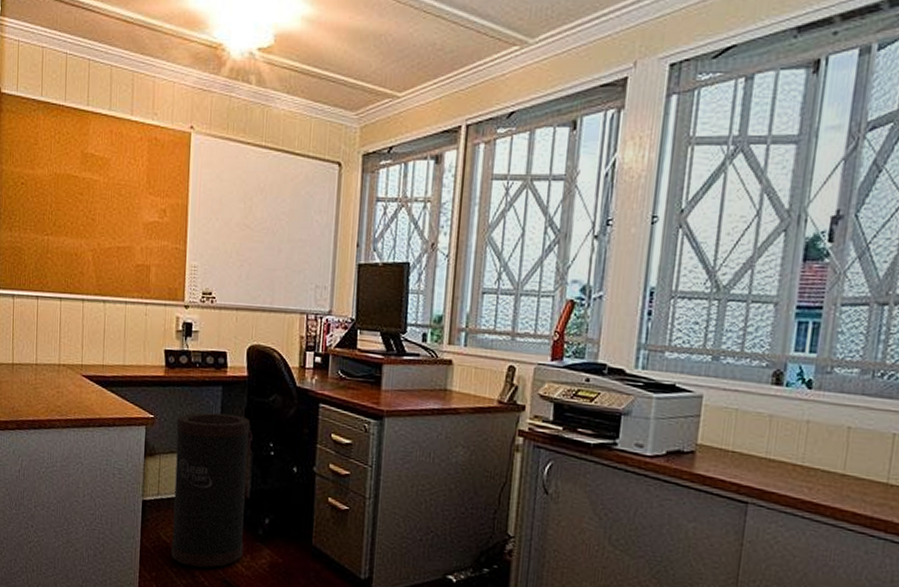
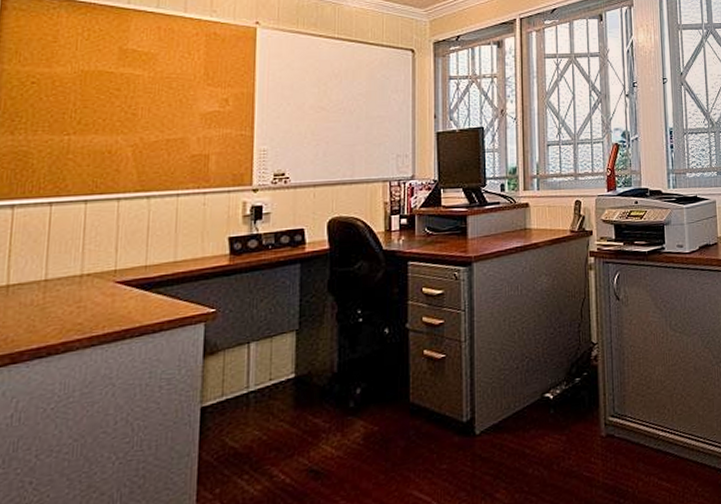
trash can: present [171,412,251,568] -> none [241,289,335,468]

